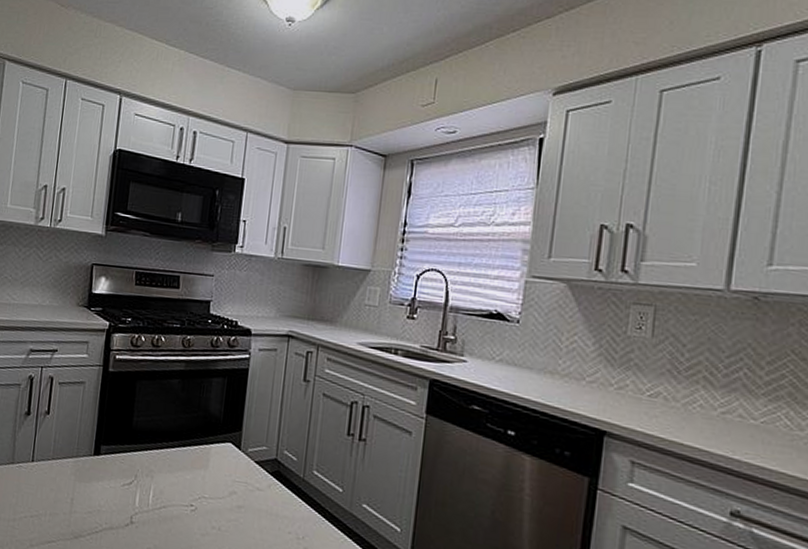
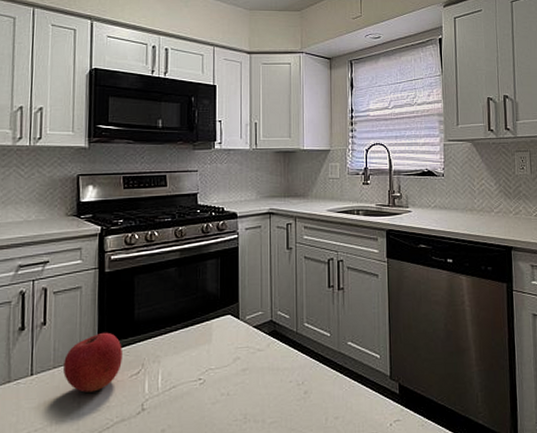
apple: none [61,433,118,493] -> present [63,332,122,393]

